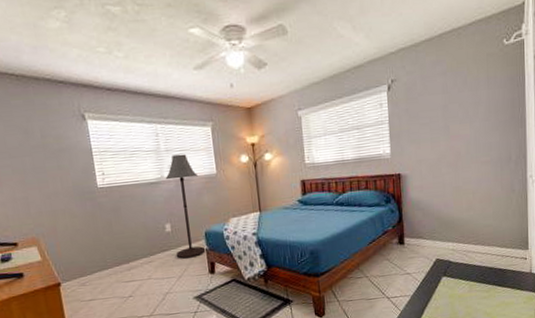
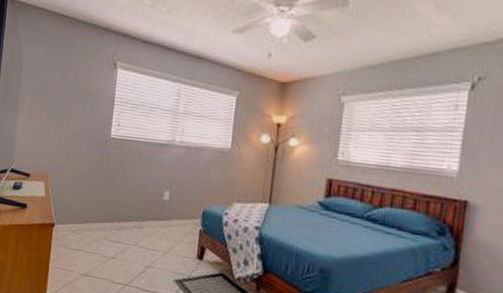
floor lamp: present [165,154,206,259] -> none [167,119,210,236]

